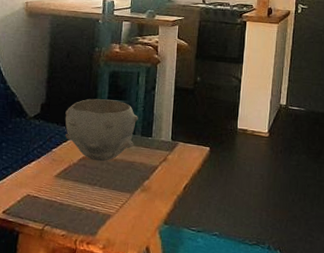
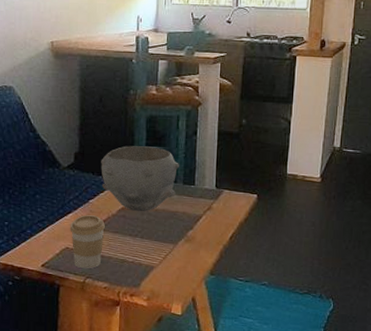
coffee cup: none [32,163,66,217] -> present [70,215,105,269]

